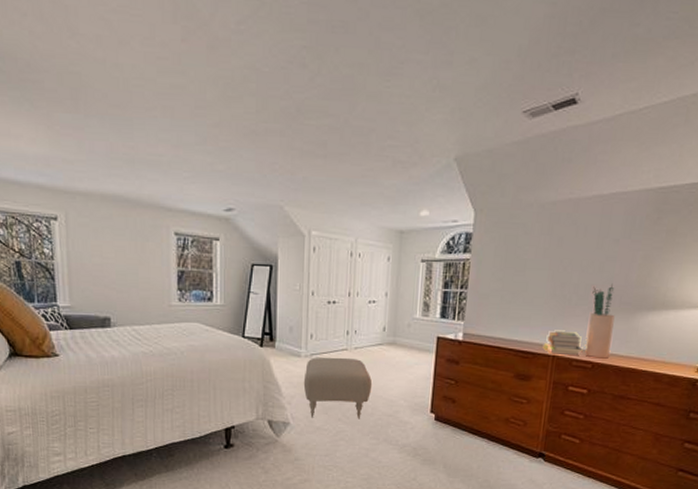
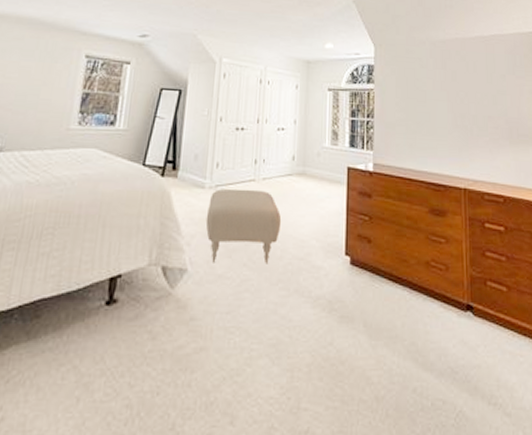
books: present [544,331,583,356] -> none [454,162,492,189]
vase: present [585,283,615,359] -> none [490,115,518,192]

